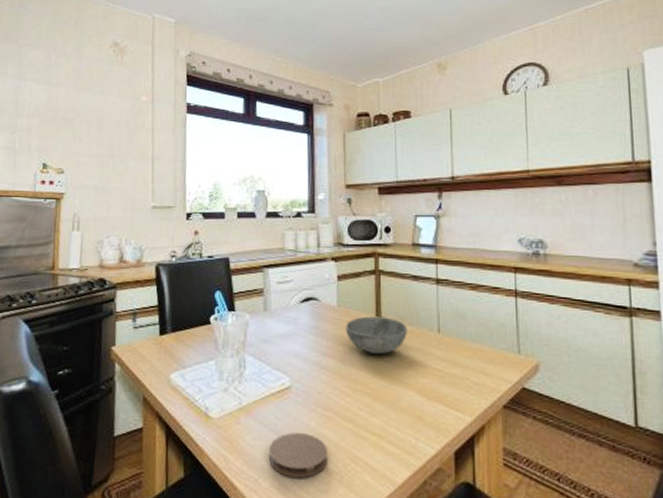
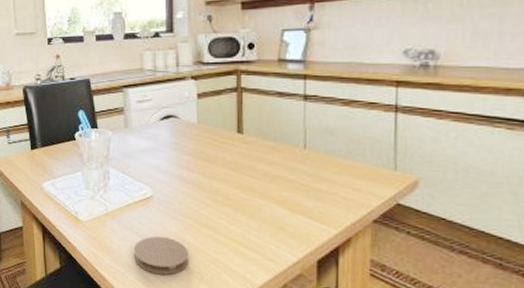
bowl: present [345,316,407,354] -> none [205,132,270,169]

